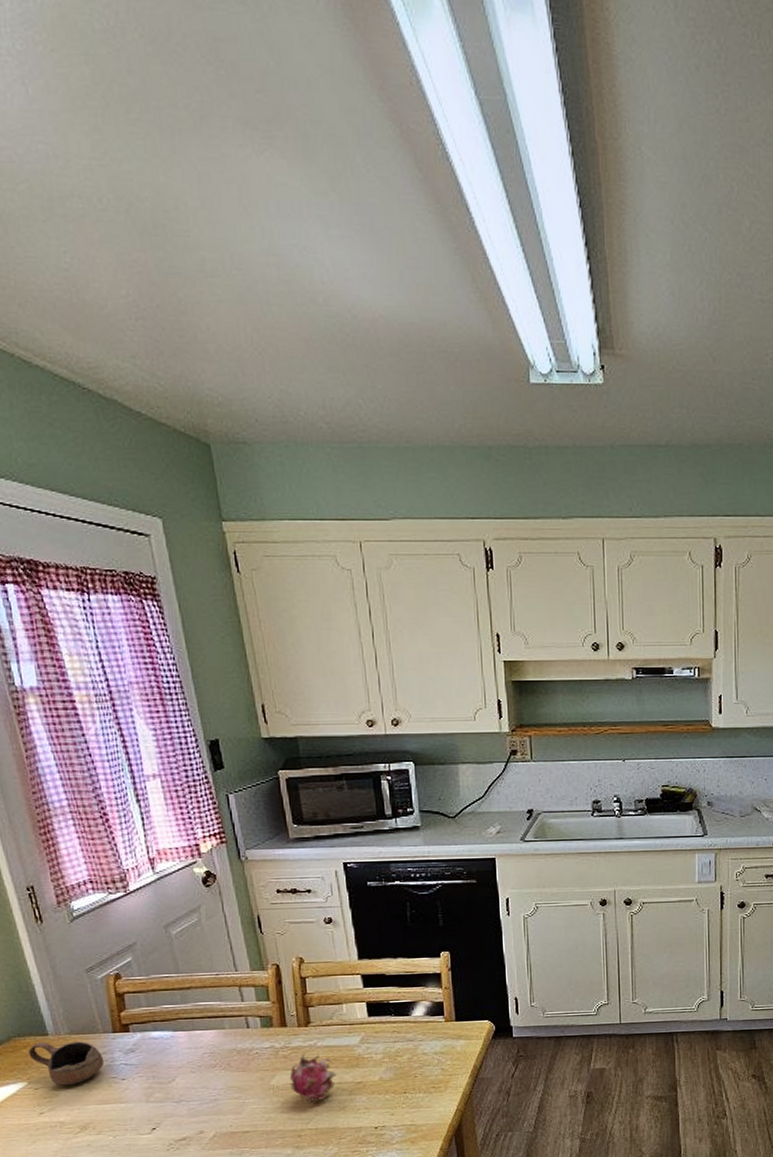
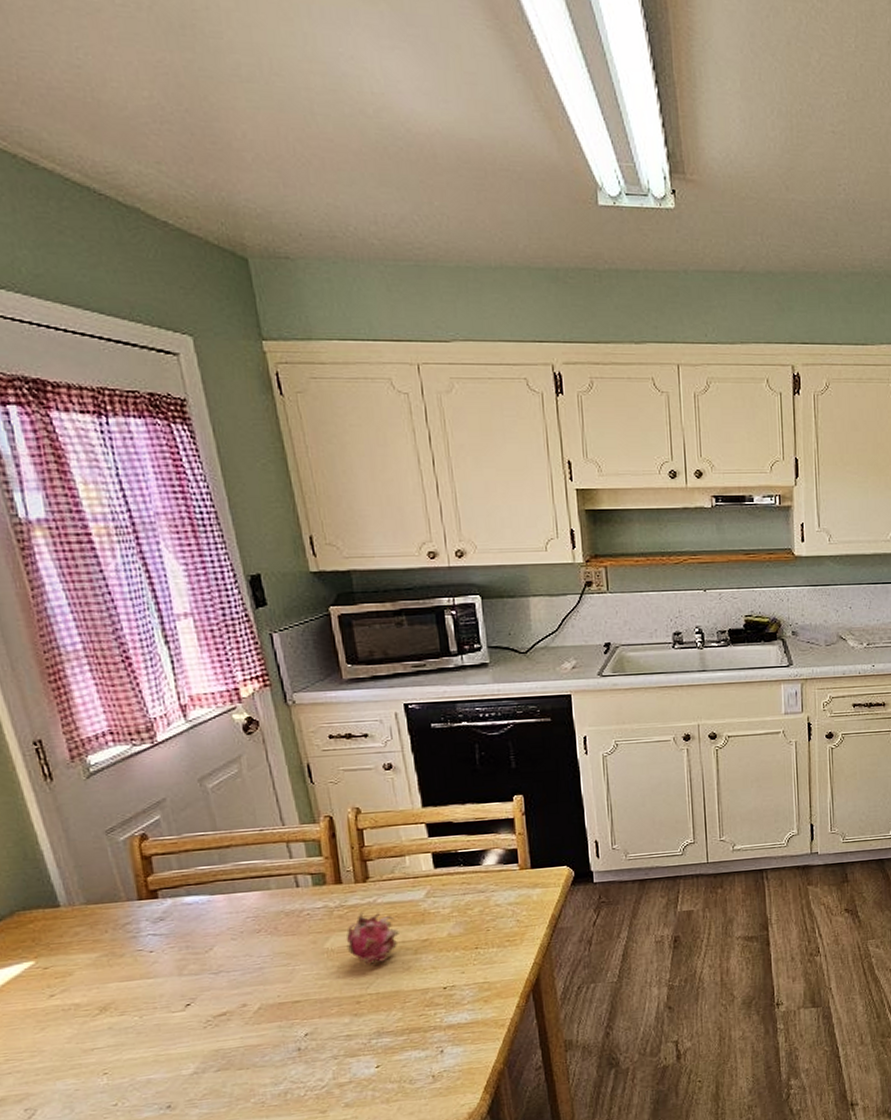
cup: present [28,1041,105,1086] -> none [36,911,129,963]

